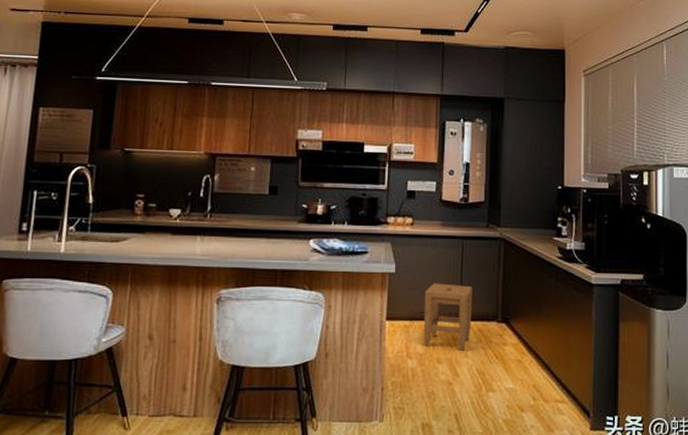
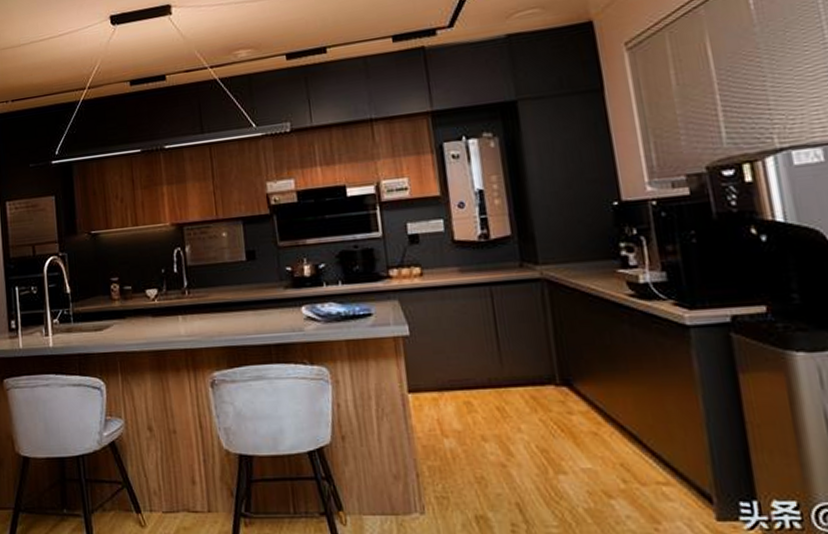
stool: present [423,283,472,352] -> none [451,342,521,426]

